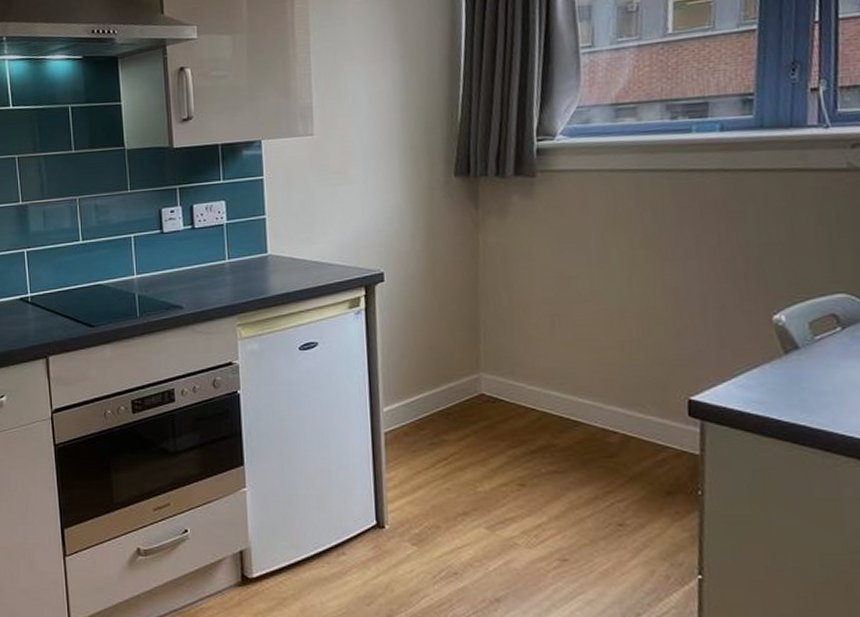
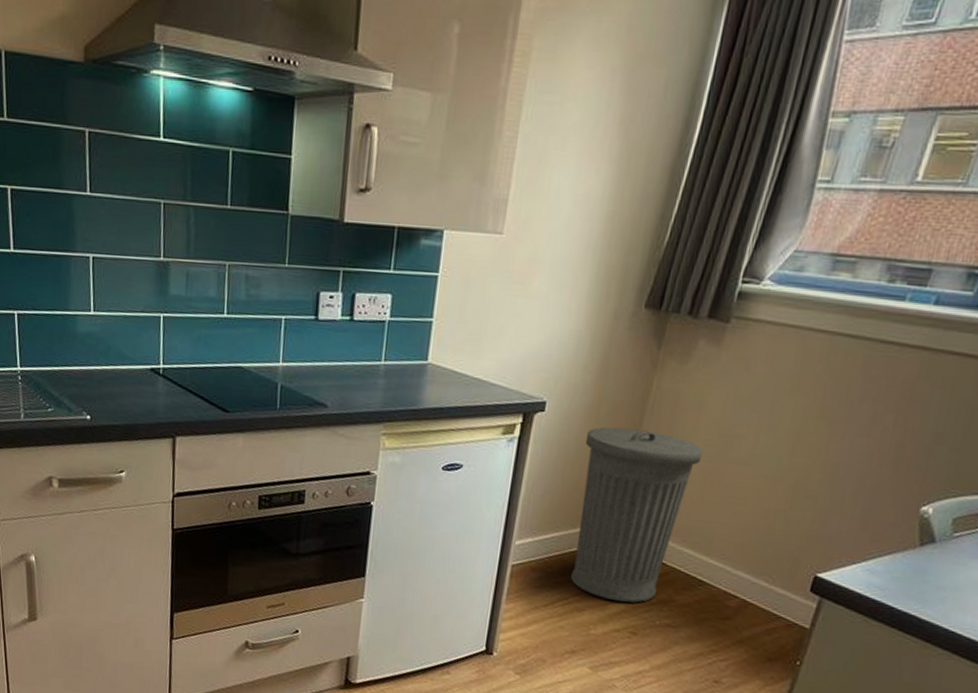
trash bin: none [428,284,544,453] -> present [571,427,703,603]

